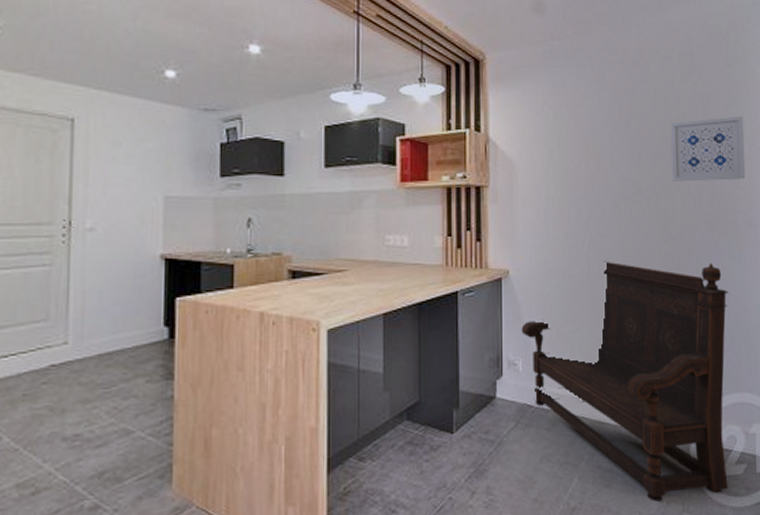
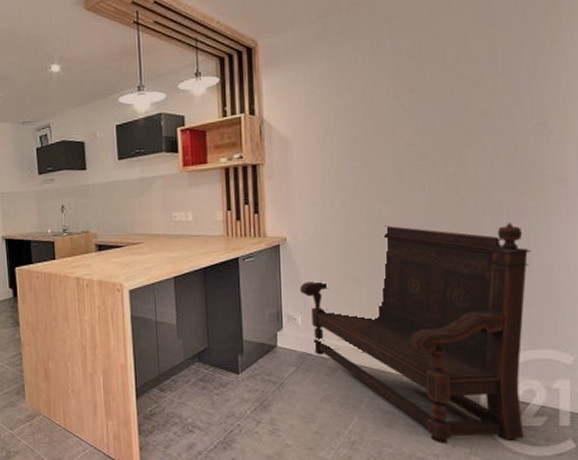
wall art: present [670,115,746,182] -> none [462,64,558,143]

